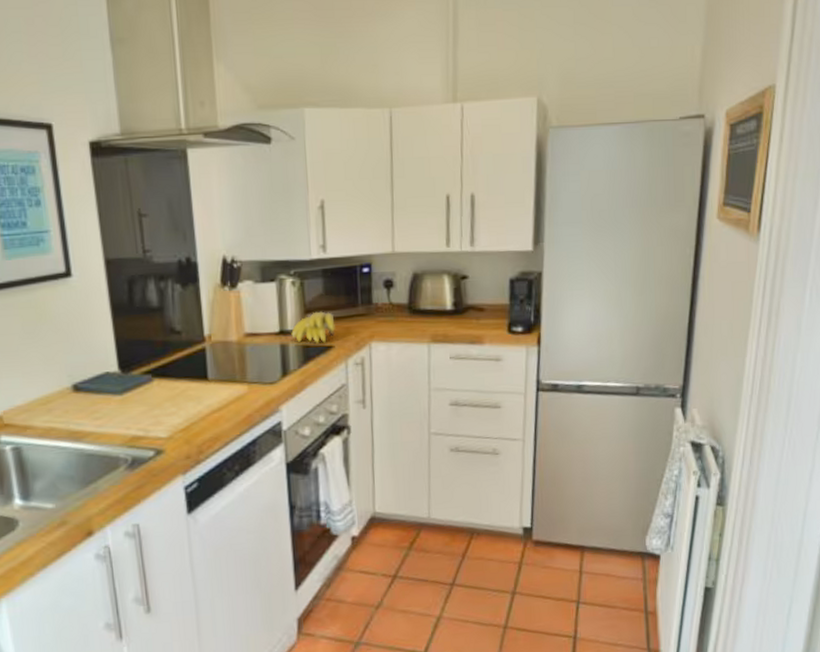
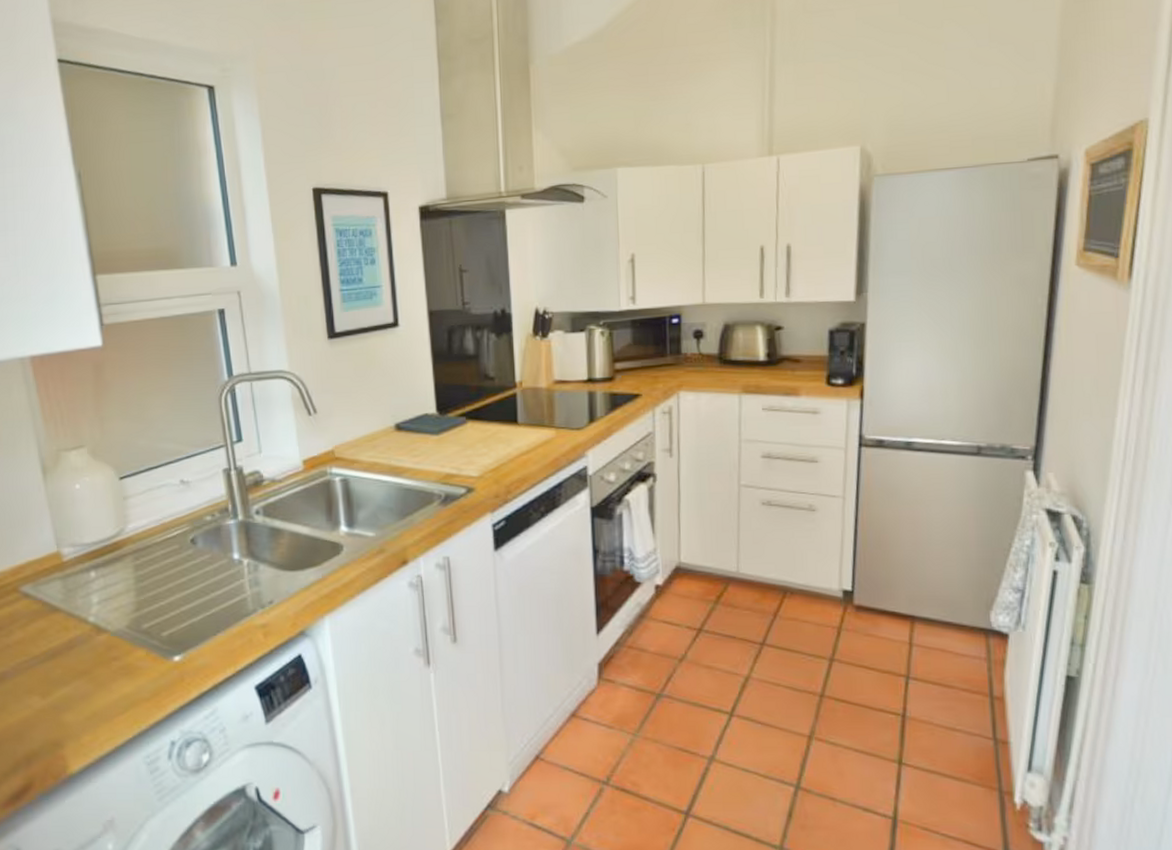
banana: present [291,311,336,343] -> none [599,360,643,392]

